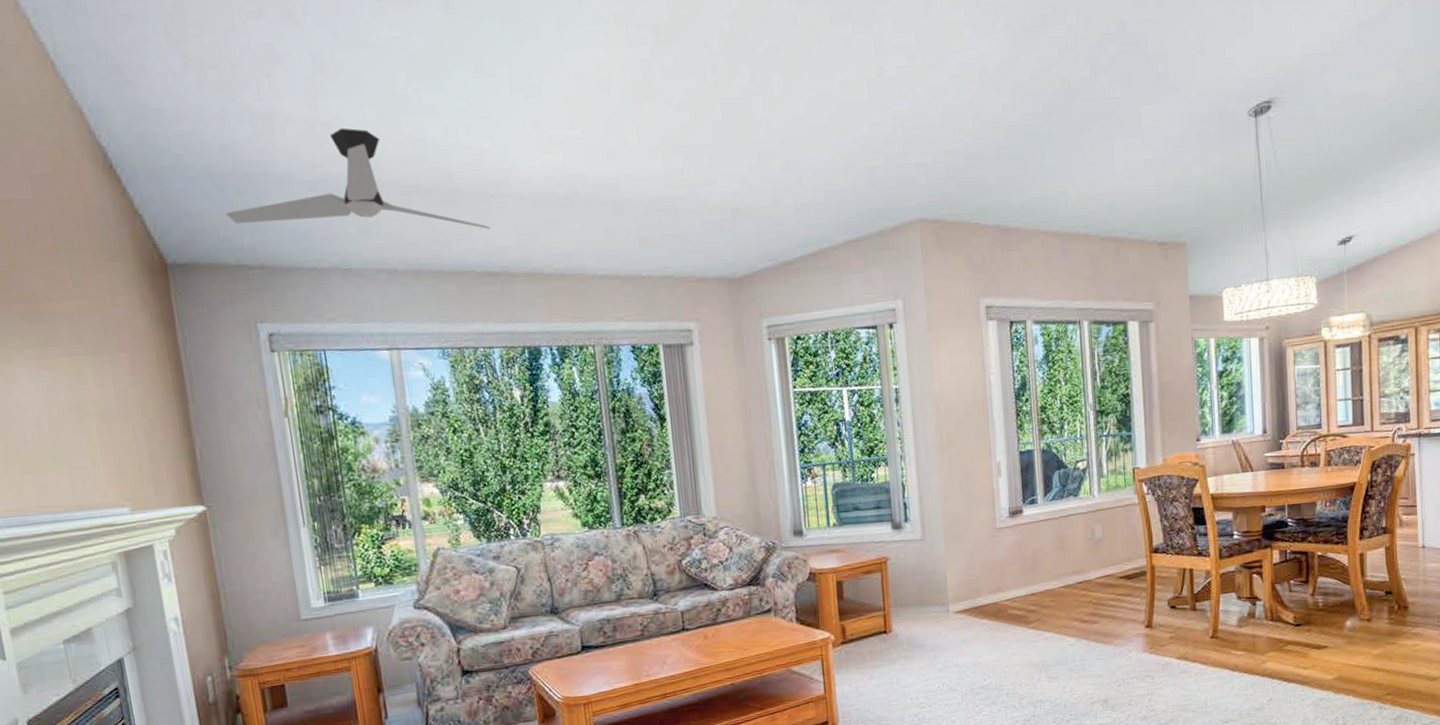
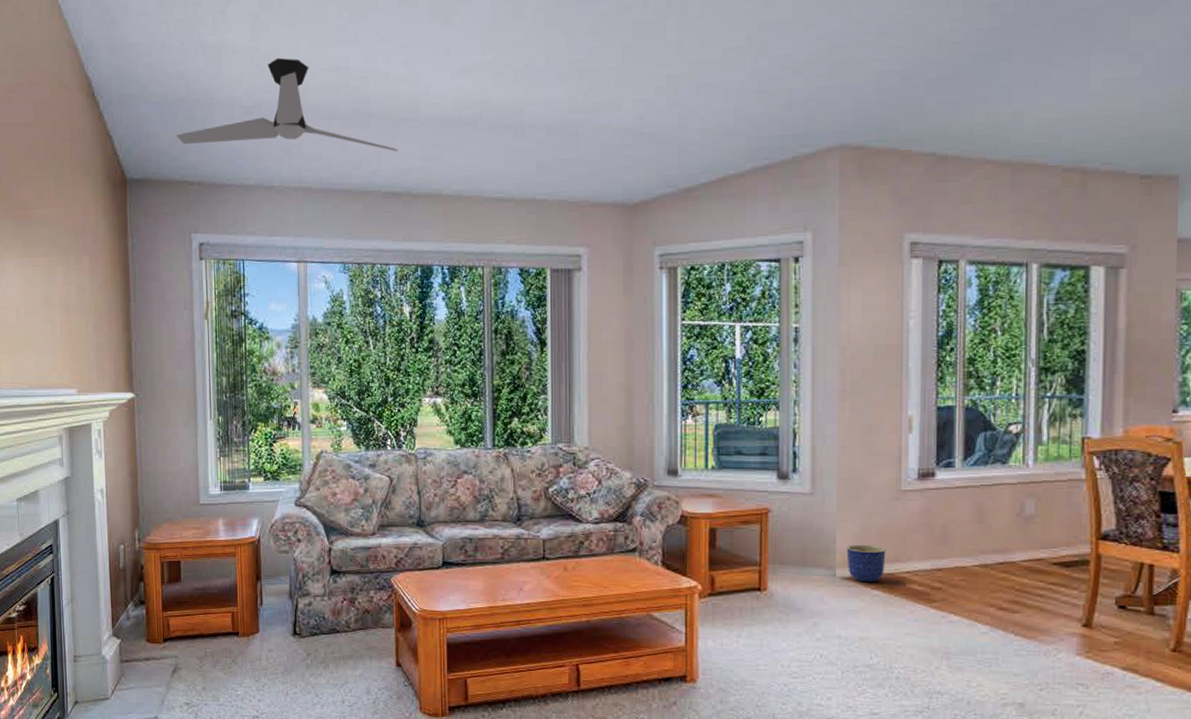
planter: none [956,579,989,614] -> present [846,544,886,583]

